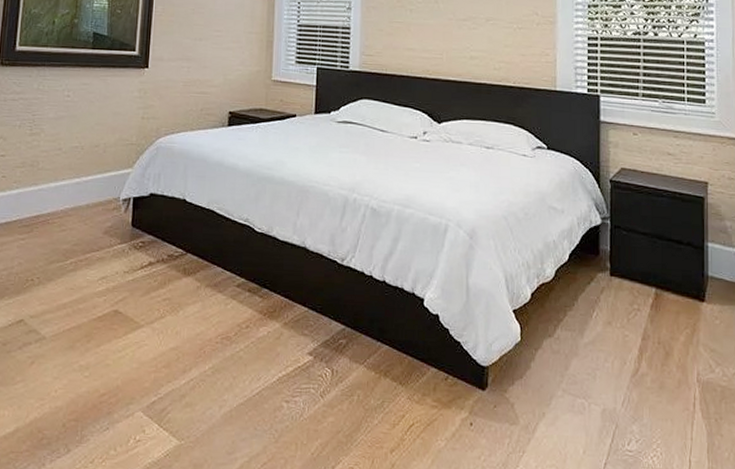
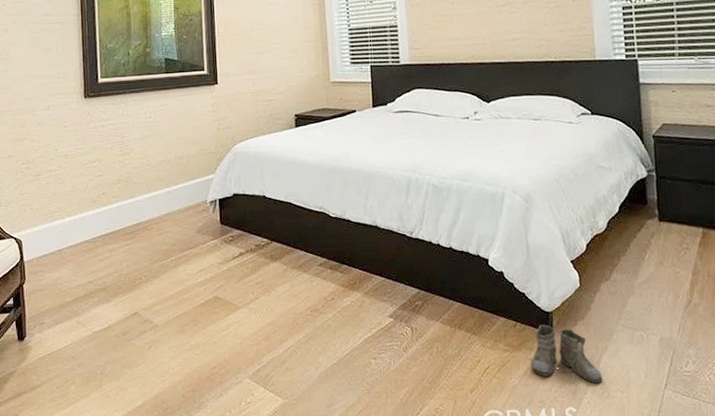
boots: none [454,380,537,455] -> present [525,324,603,384]

